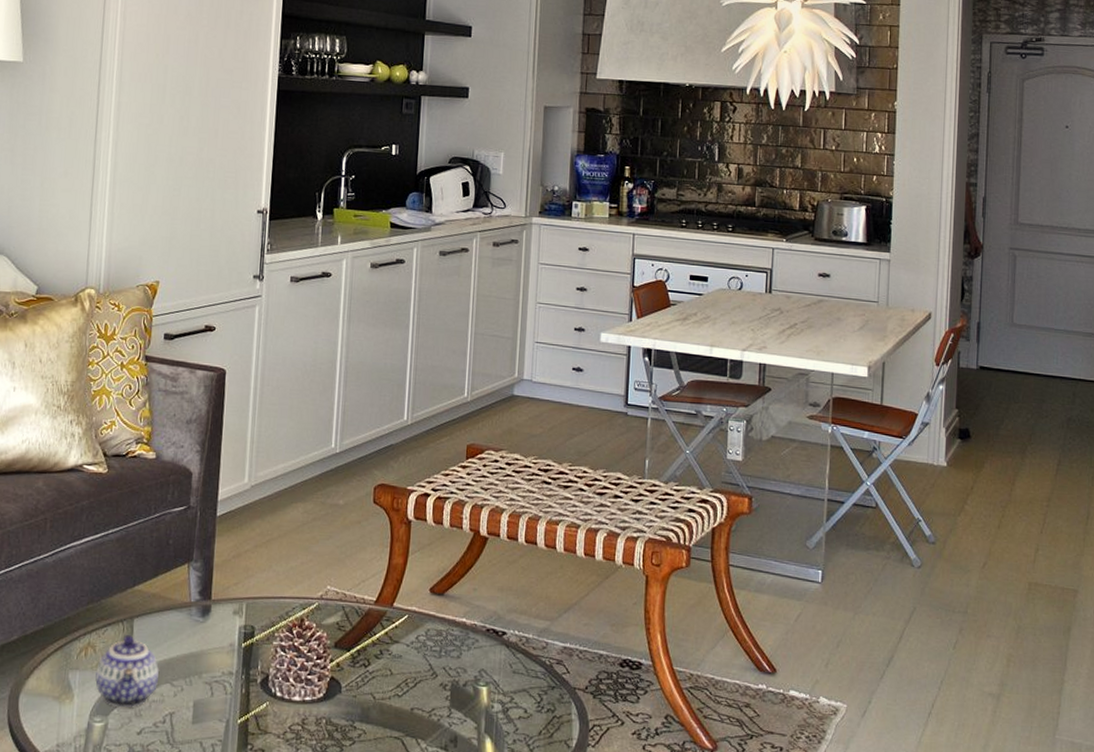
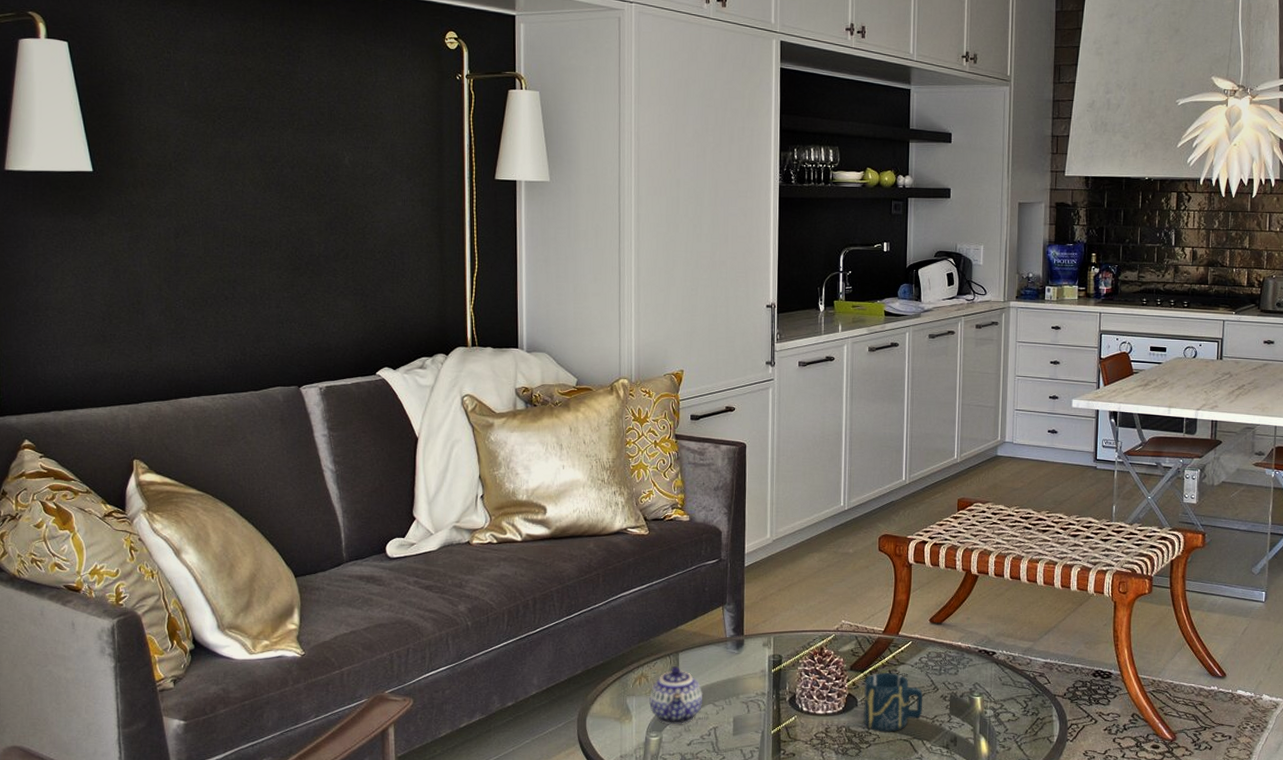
cup: none [347,651,419,727] -> present [863,672,923,732]

